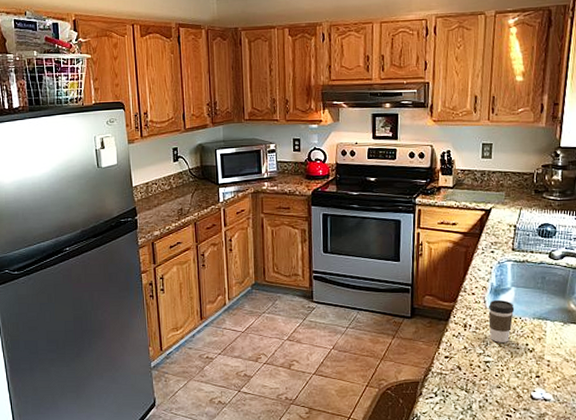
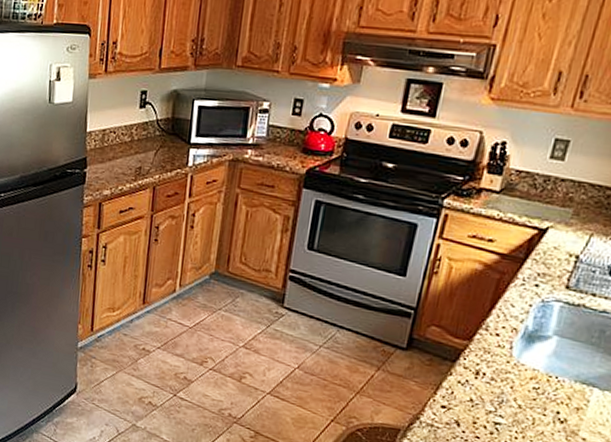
coffee cup: present [488,299,515,343] -> none [508,347,552,404]

